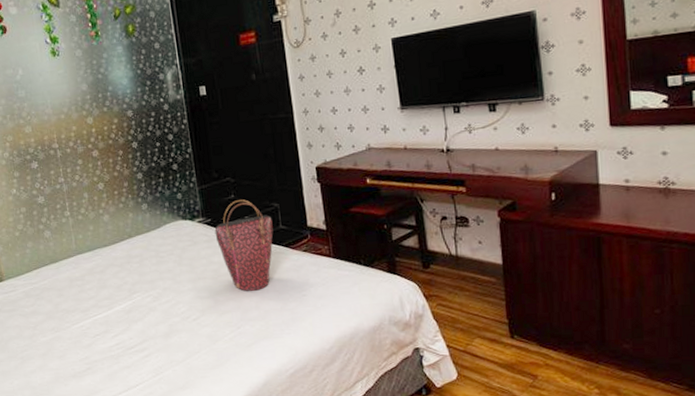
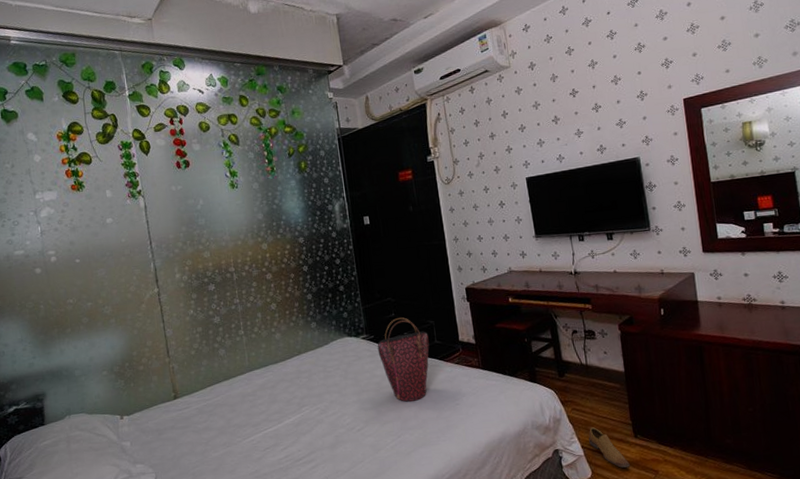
shoe: none [455,325,503,371] -> present [588,427,630,468]

